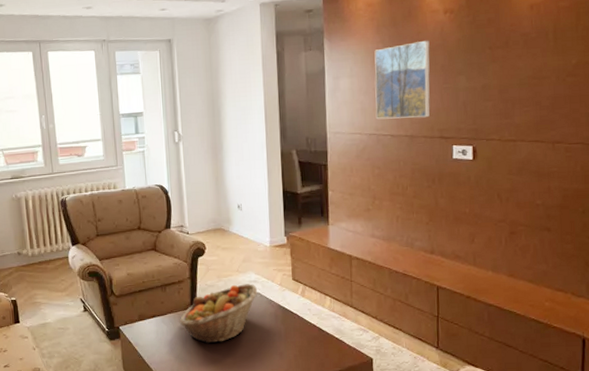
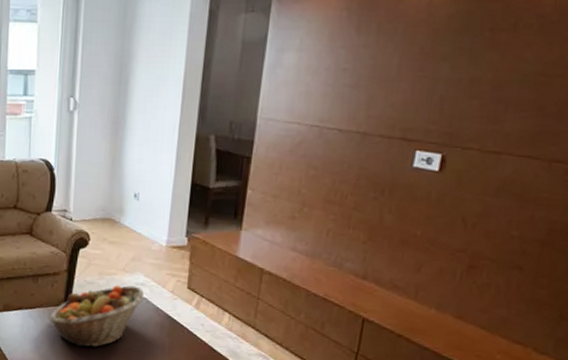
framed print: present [374,40,431,120] -> none [322,12,411,112]

